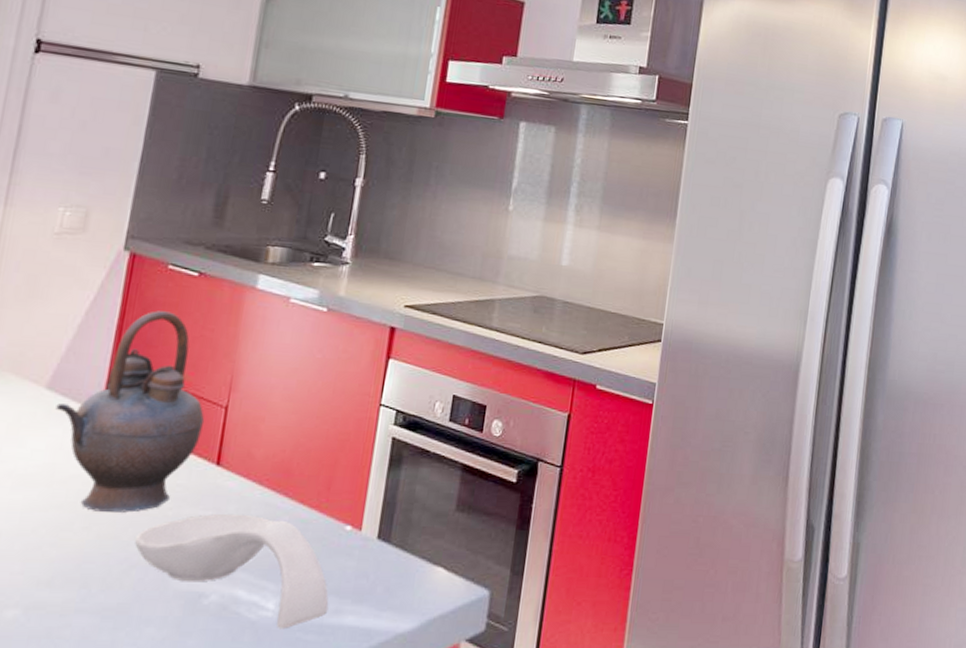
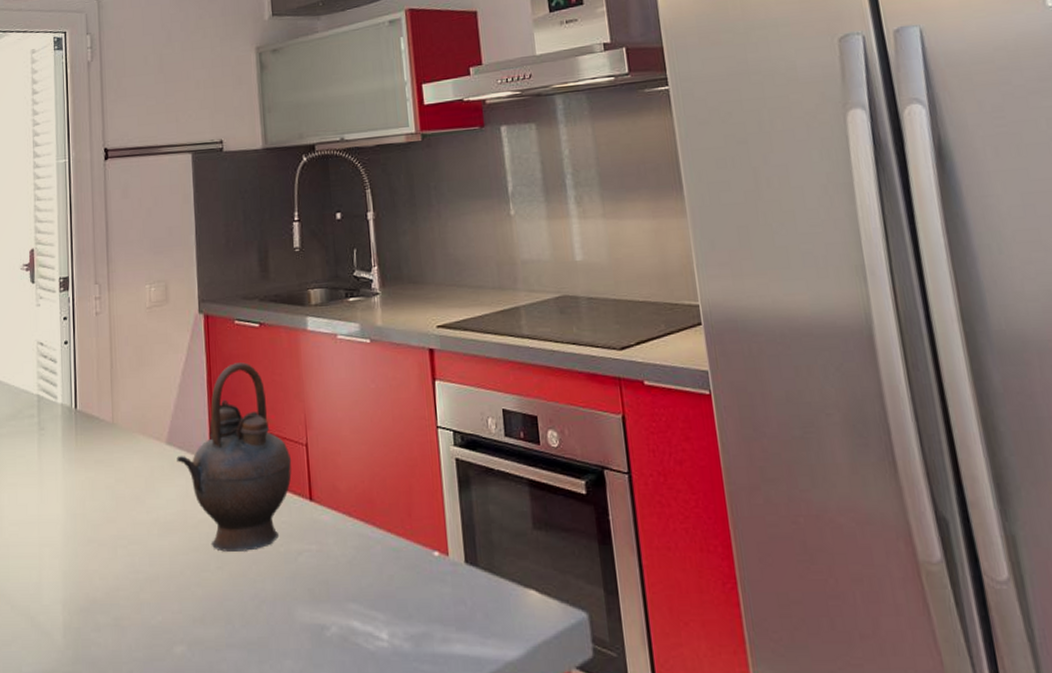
spoon rest: present [135,513,329,630] -> none [260,546,436,660]

